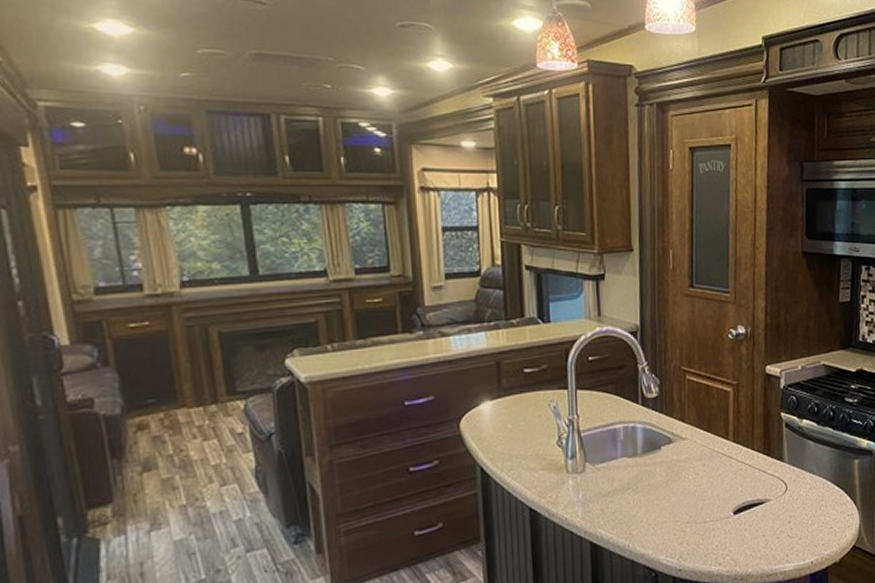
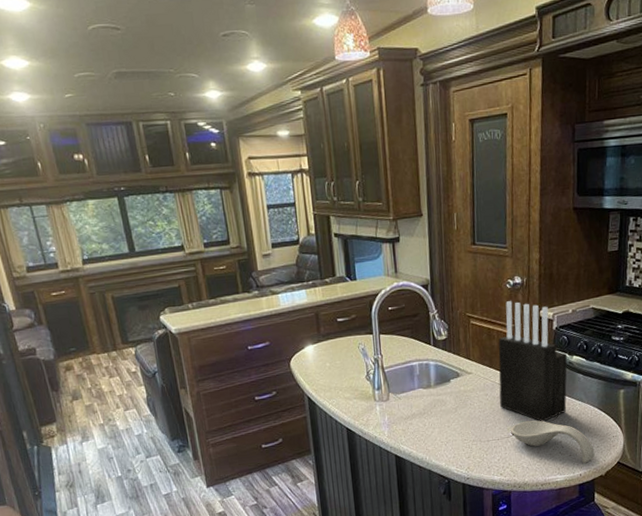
knife block: none [718,354,797,499] -> present [498,301,568,422]
spoon rest: none [732,496,828,548] -> present [511,420,595,463]

